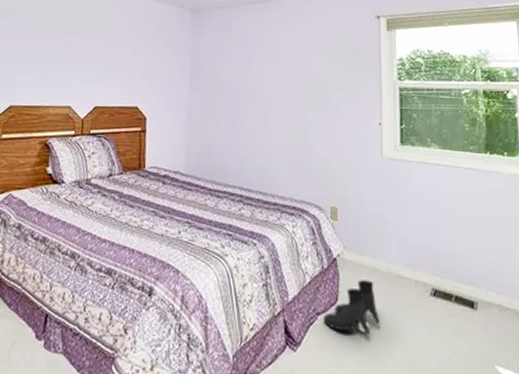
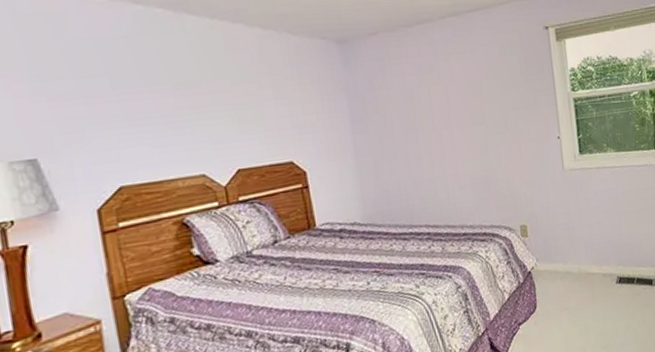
boots: present [323,280,381,336] -> none [525,283,576,334]

